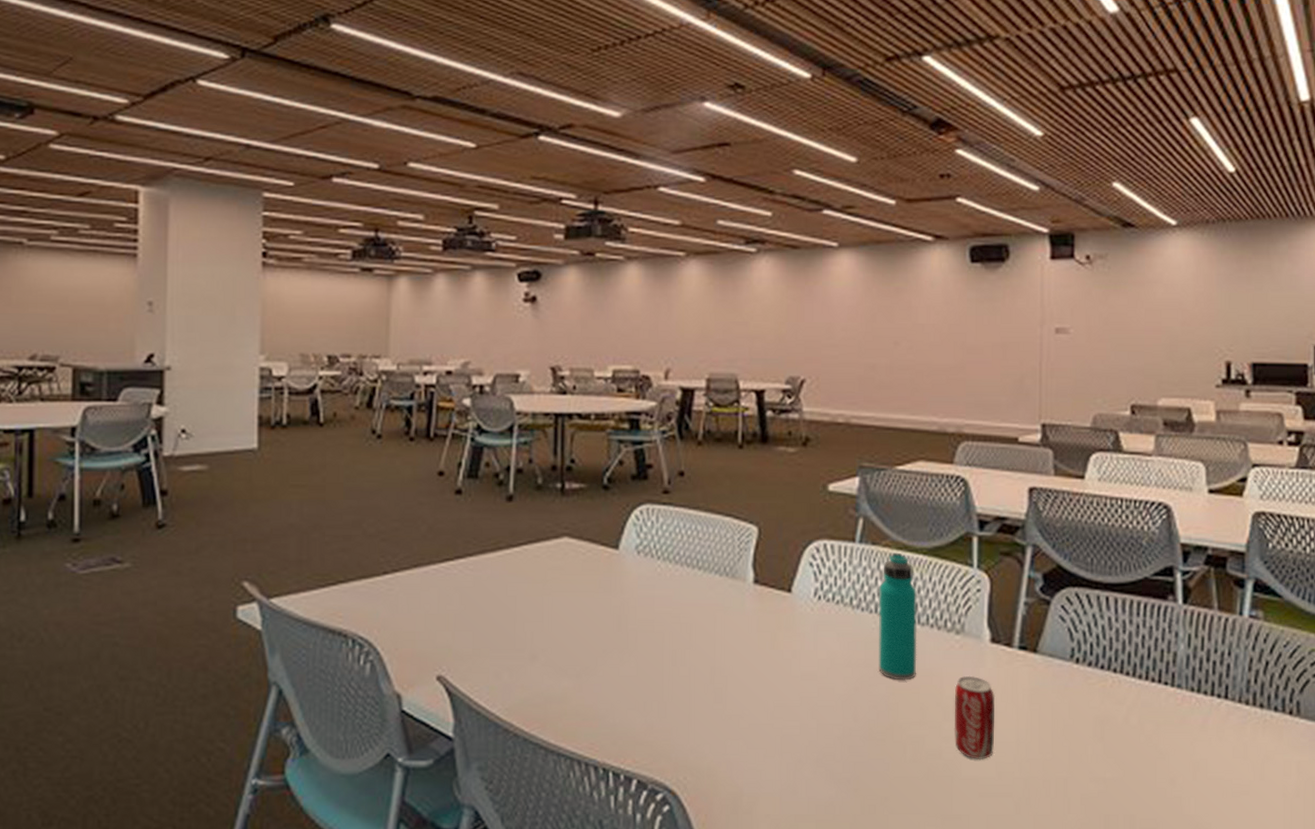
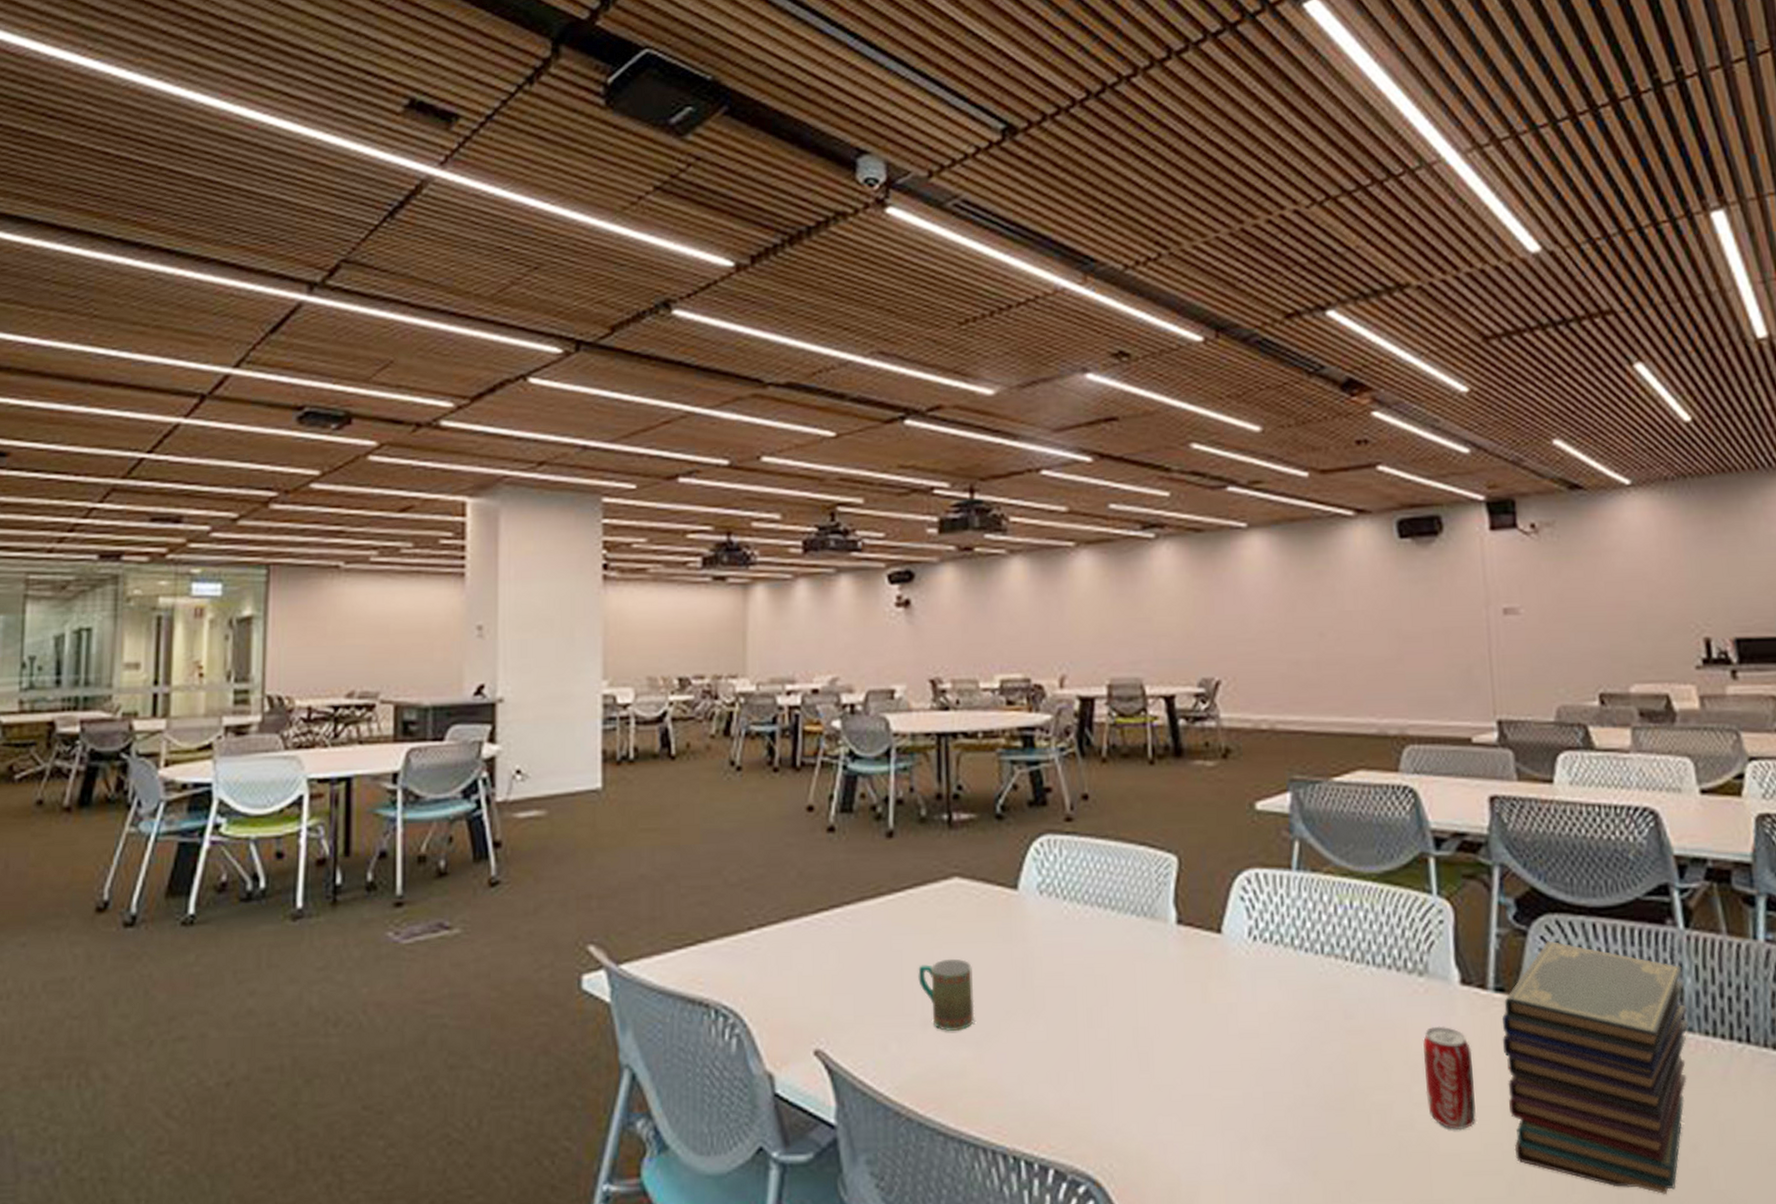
mug: none [529,605,576,664] -> present [918,958,975,1031]
water bottle: present [878,553,917,681] -> none [1323,881,1377,1035]
book stack: none [1021,609,1178,818] -> present [1501,940,1688,1195]

